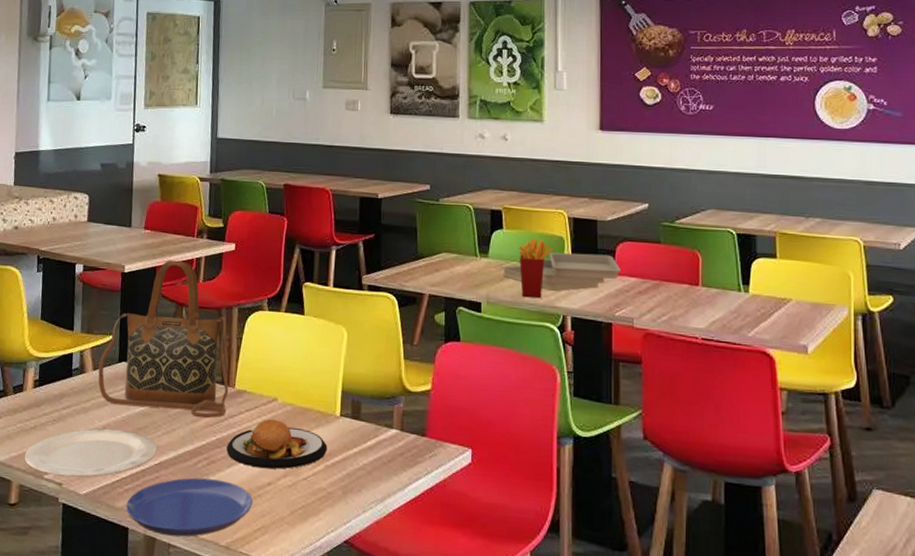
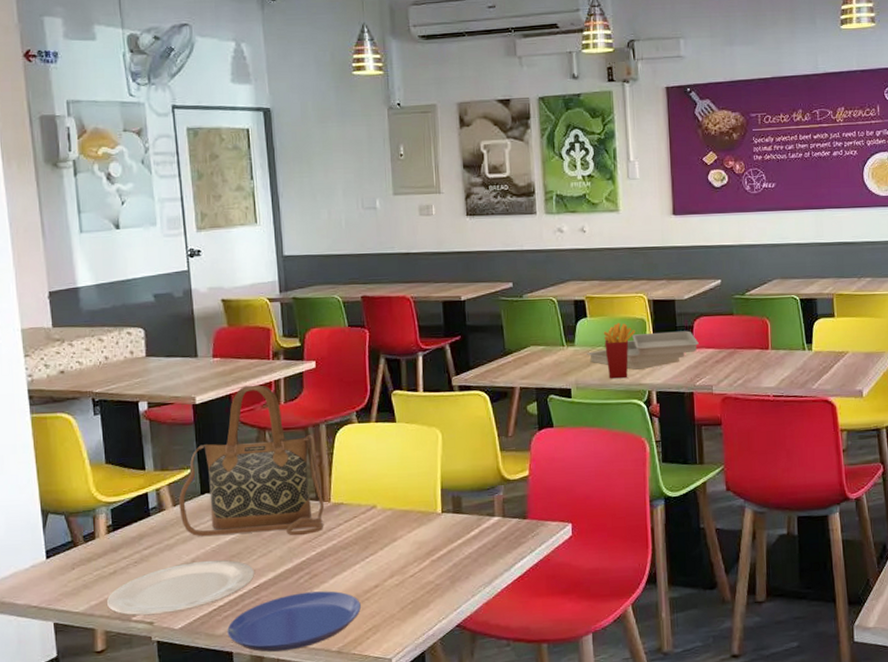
burger: present [226,419,328,469] -> none [328,526,432,574]

